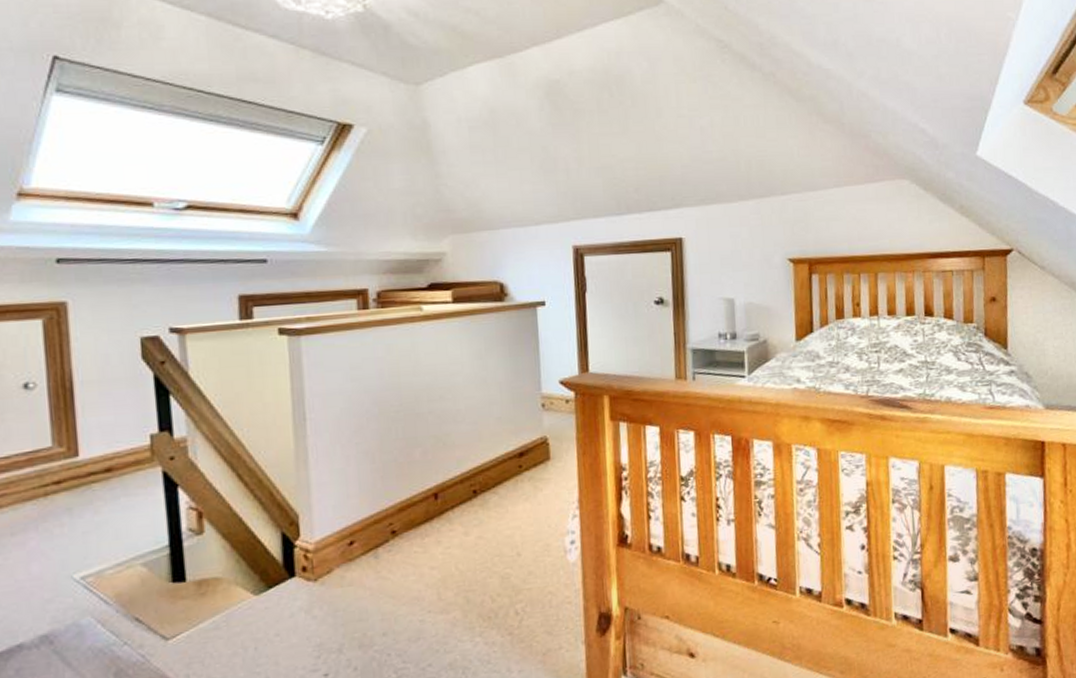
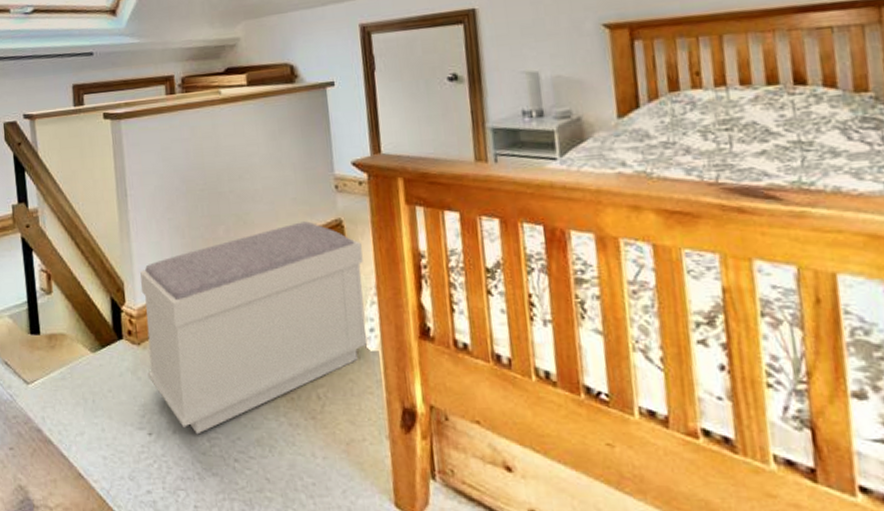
bench: none [319,440,570,668] -> present [140,221,369,435]

